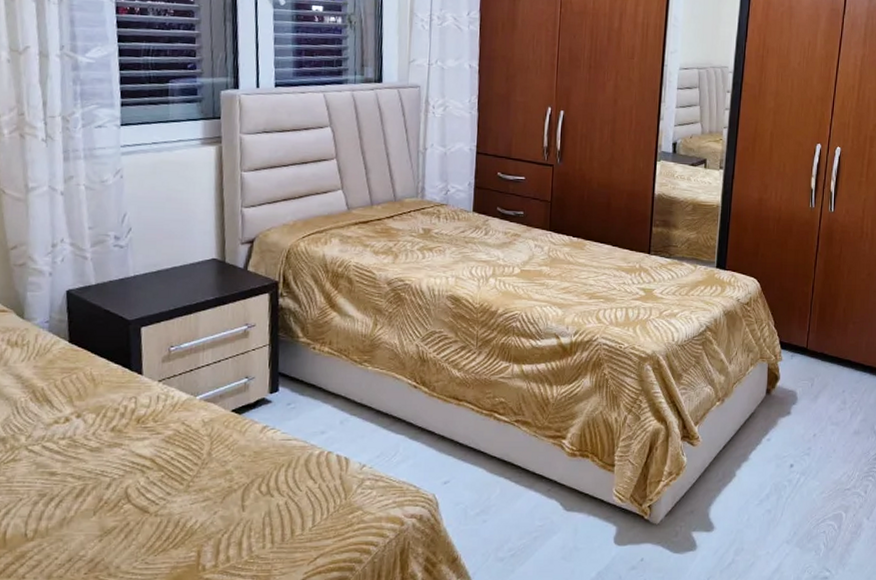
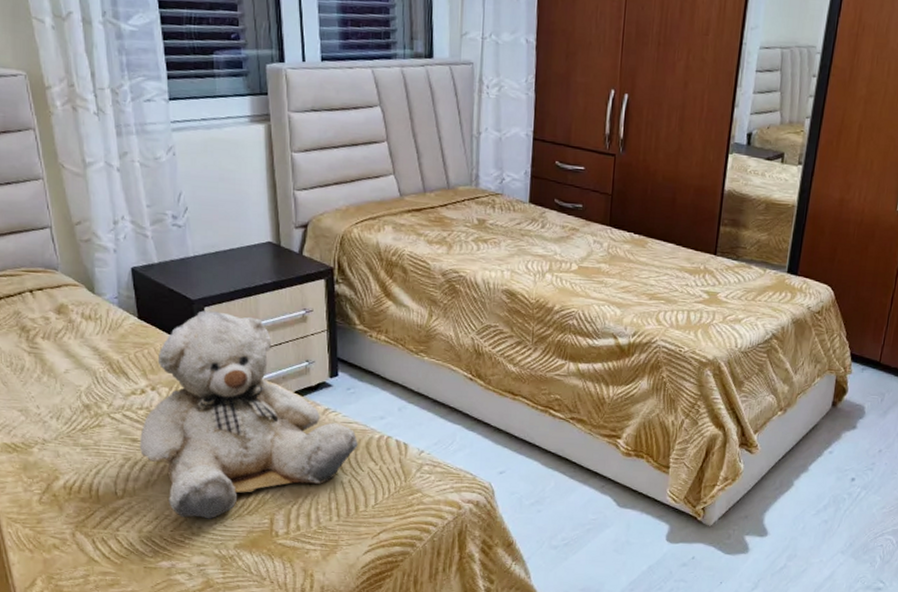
teddy bear: none [58,331,297,557] -> present [140,310,358,519]

